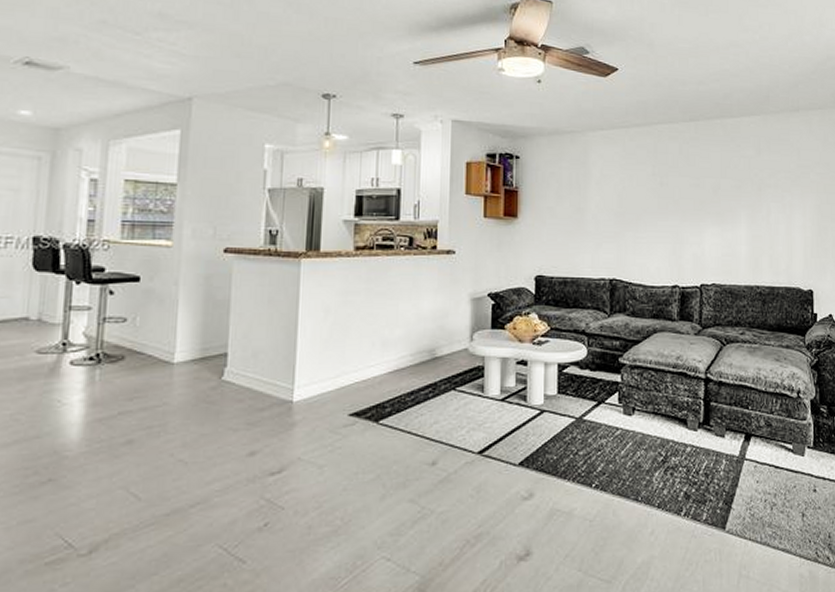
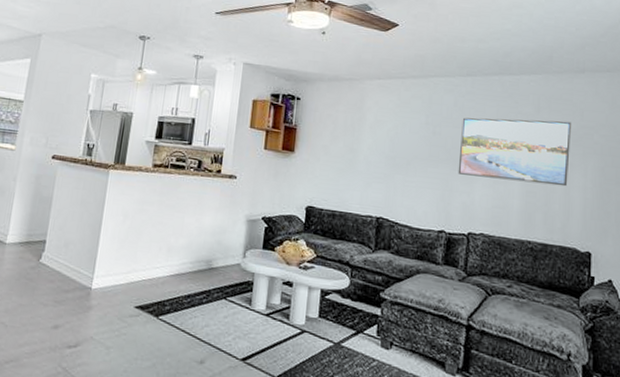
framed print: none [687,161,790,228] -> present [458,117,571,187]

